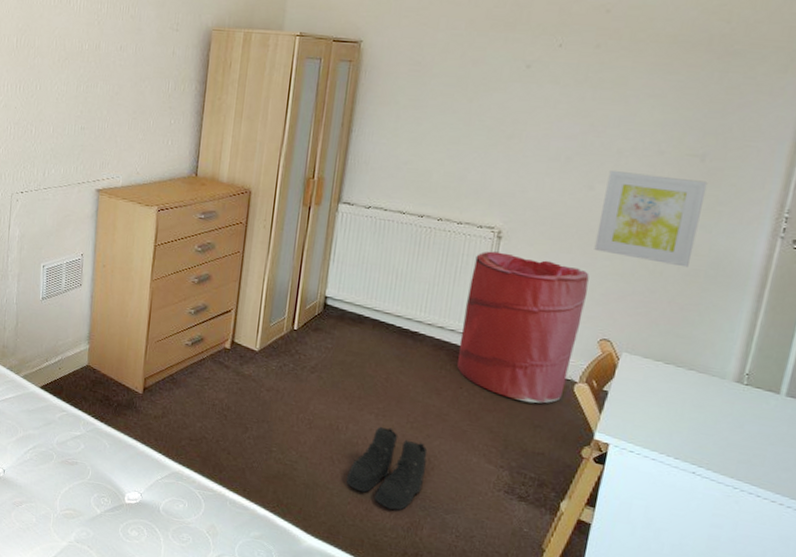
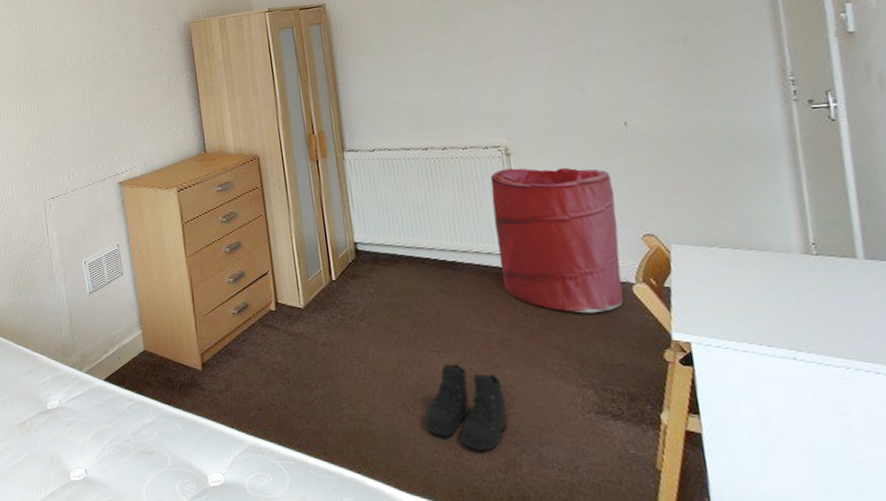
wall art: present [594,171,708,268] -> none [596,62,709,149]

